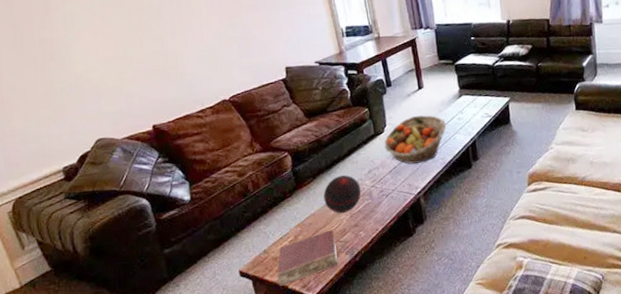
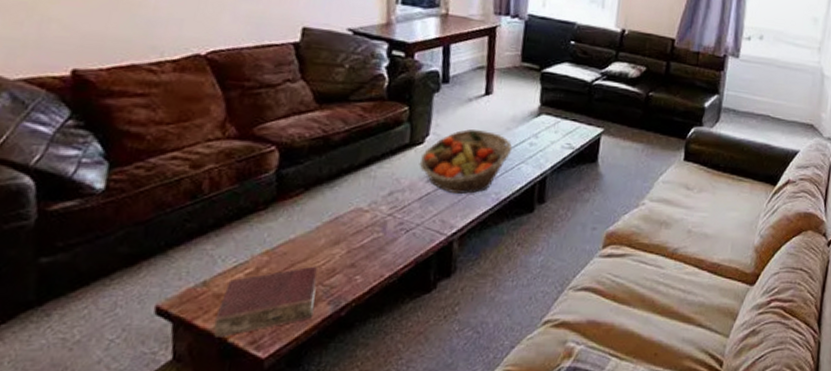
decorative orb: present [323,175,362,213] -> none [313,191,373,245]

